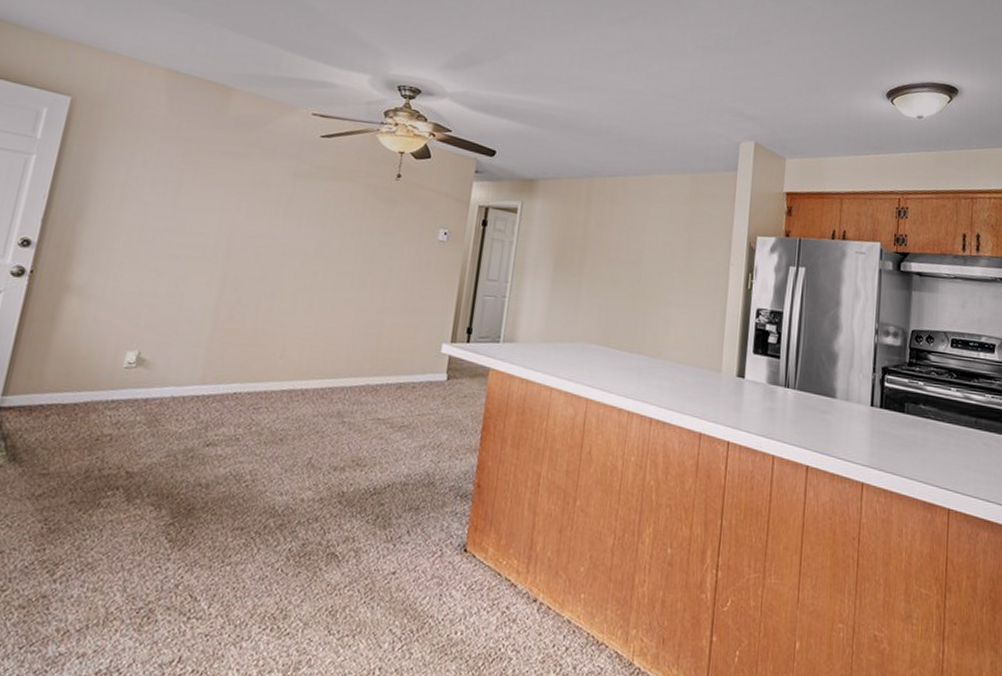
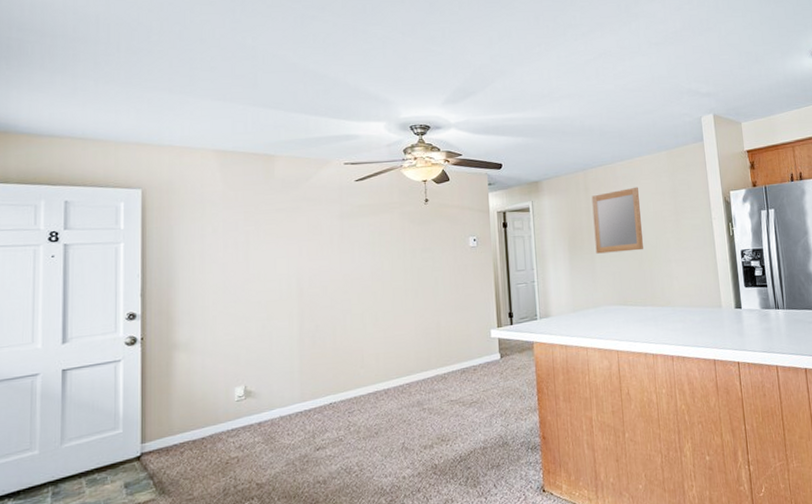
home mirror: none [585,208,650,285] -> present [591,187,643,254]

